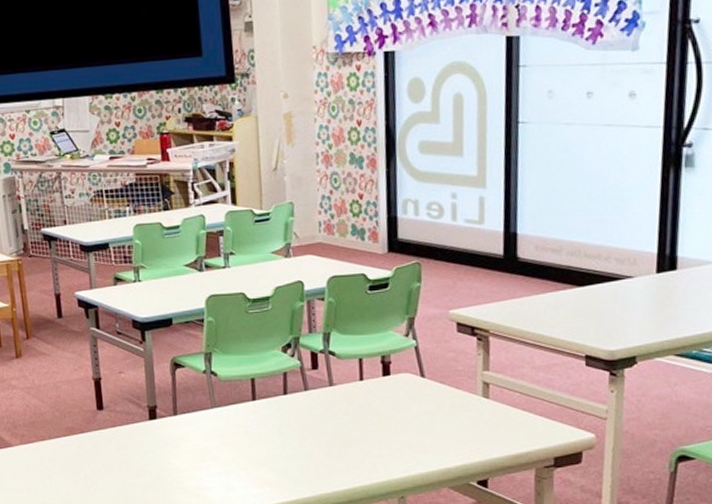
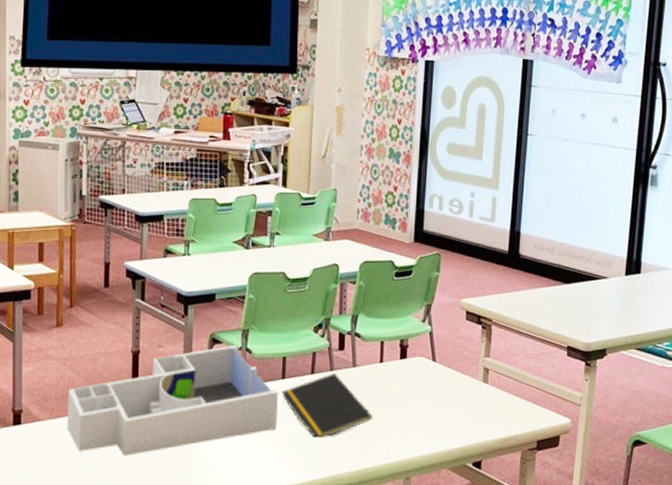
desk organizer: none [35,368,252,479] -> present [67,344,279,457]
notepad: none [253,392,358,457] -> present [281,372,373,437]

